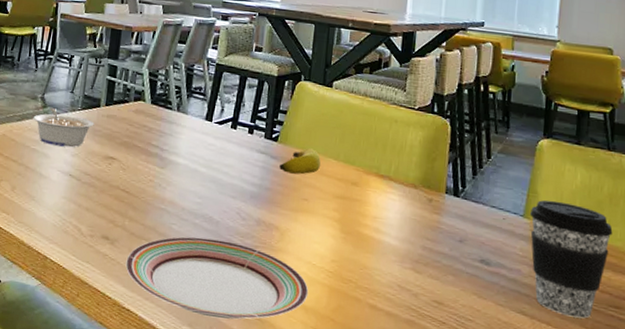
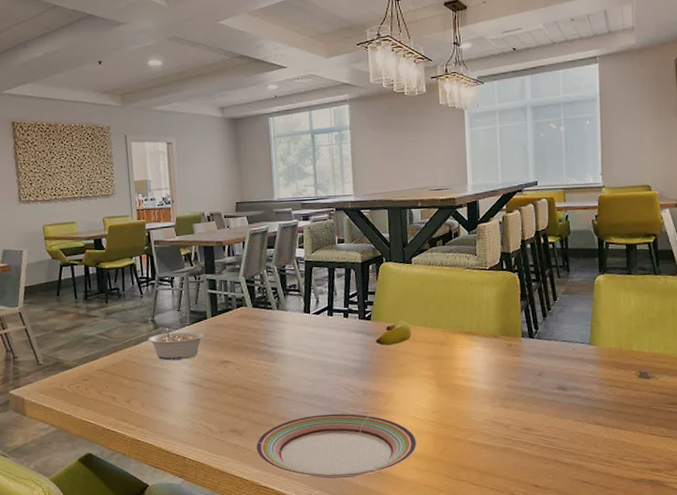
coffee cup: present [529,200,613,319] -> none [594,325,665,419]

